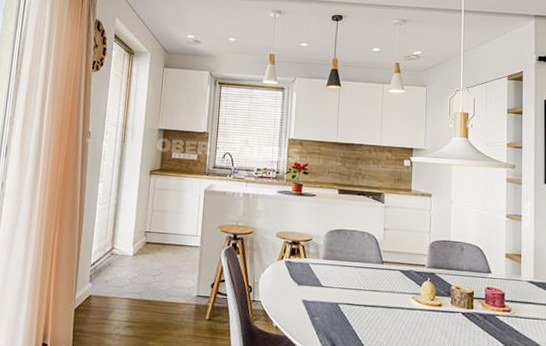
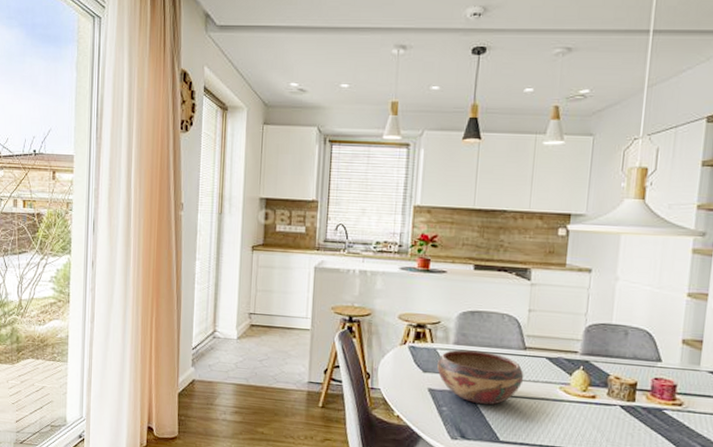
decorative bowl: none [310,264,383,315] -> present [437,349,524,406]

